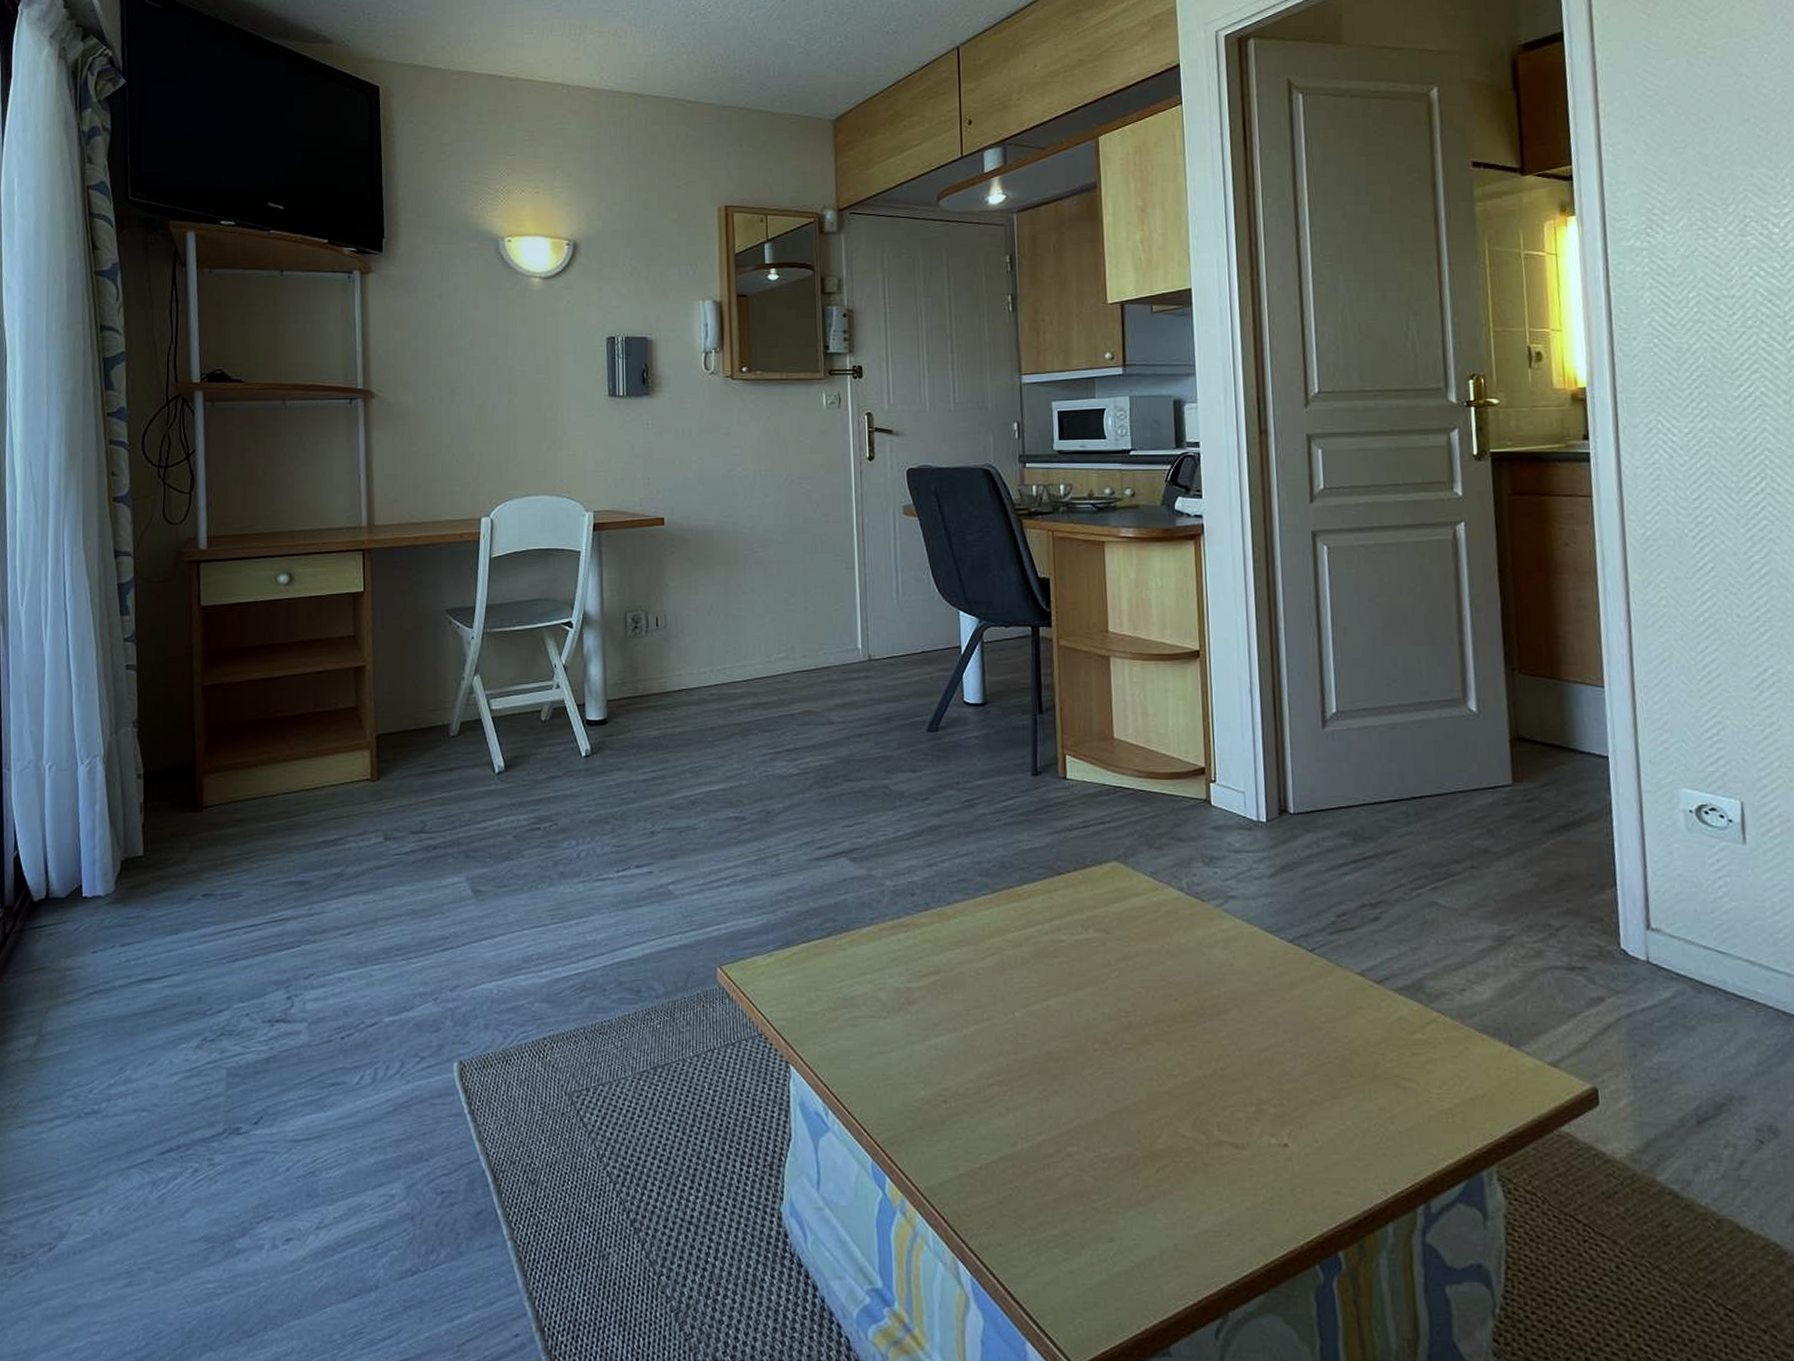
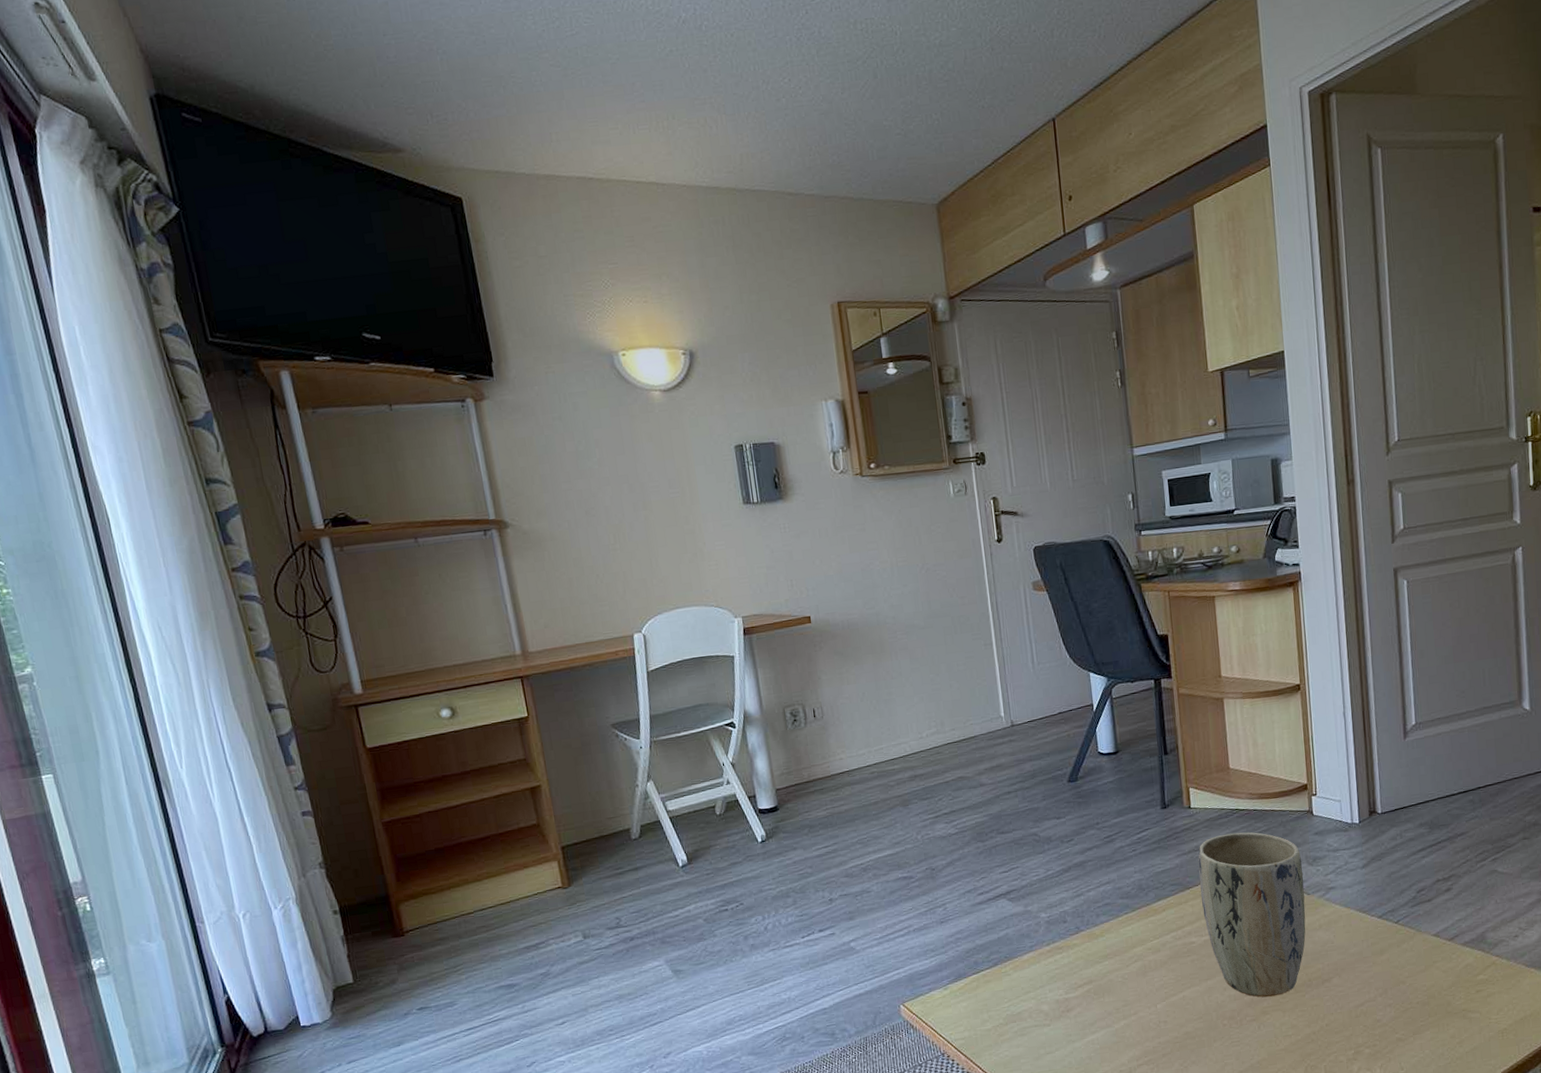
plant pot: none [1072,814,1199,1022] -> present [1197,832,1306,998]

